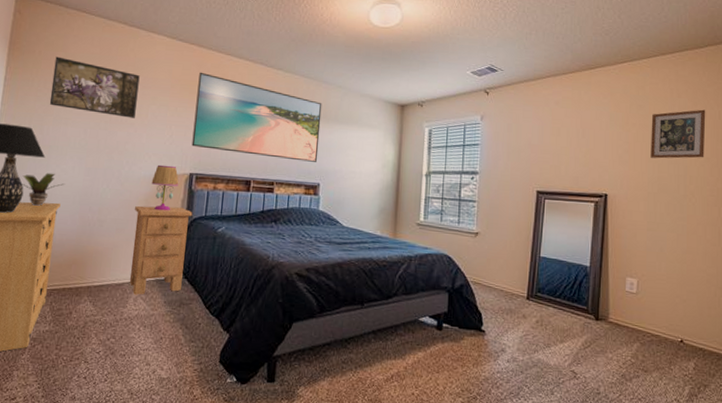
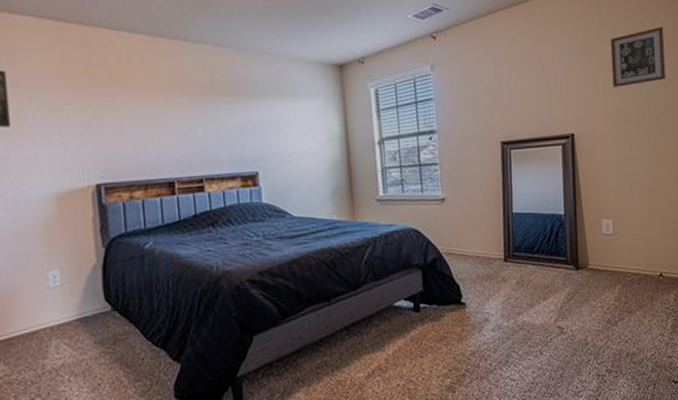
nightstand: present [129,205,193,295] -> none [34,227,112,342]
table lamp: present [151,164,179,211] -> none [48,178,85,237]
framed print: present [191,72,322,162] -> none [84,56,251,151]

